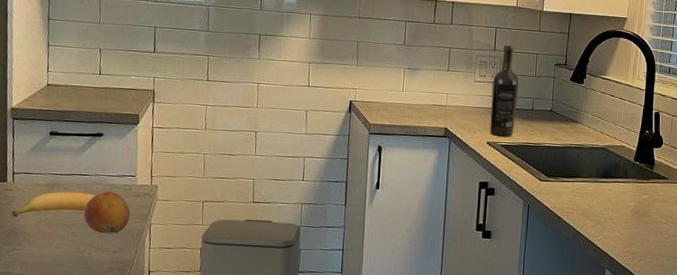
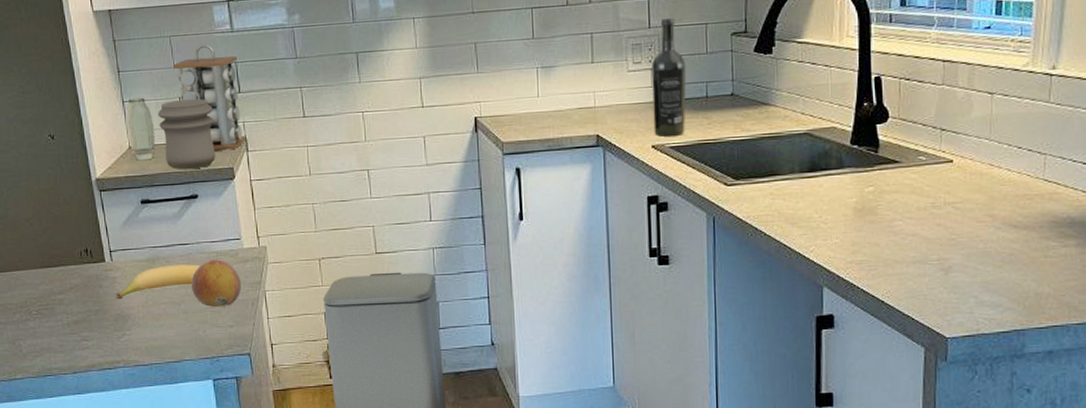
vase: none [47,43,74,98] -> present [125,97,155,161]
jar: none [78,50,129,112] -> present [157,99,215,170]
spice rack: none [99,7,157,99] -> present [173,44,247,151]

